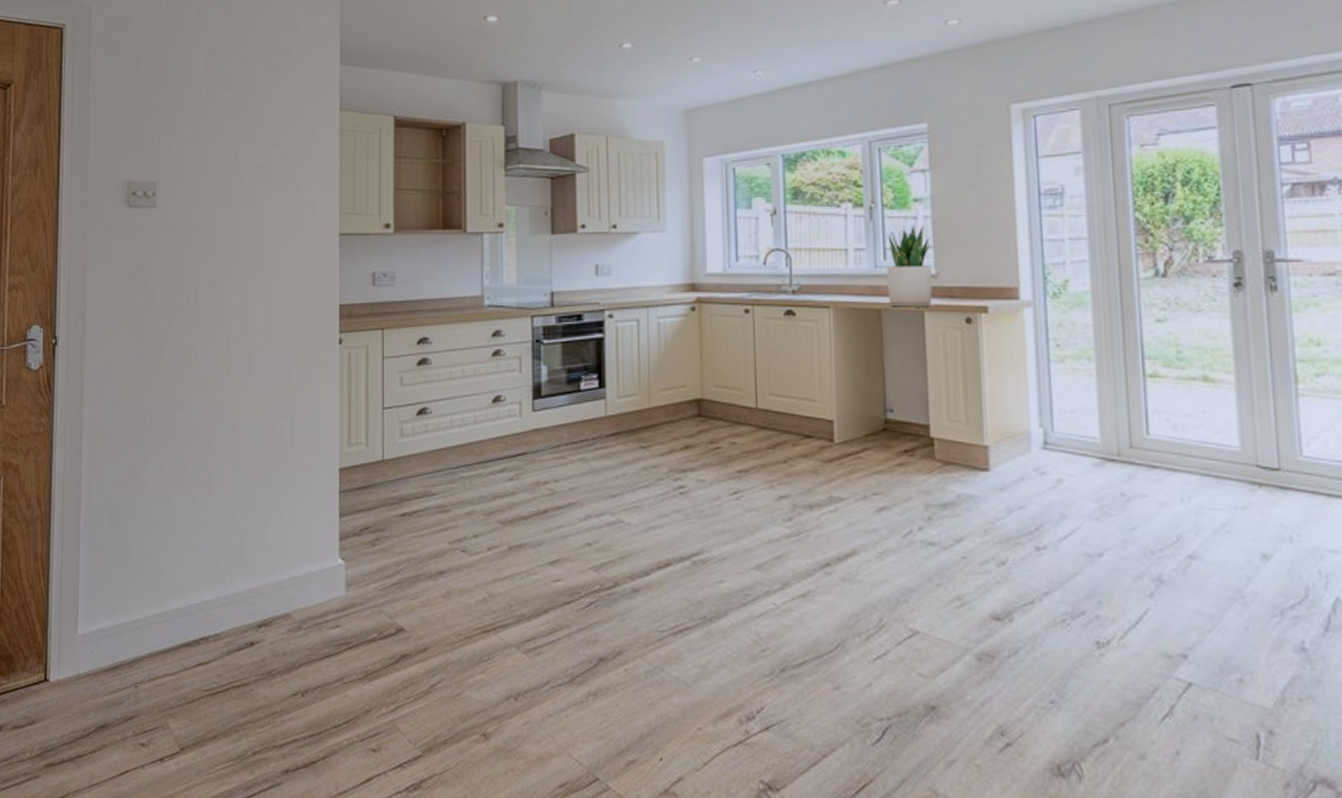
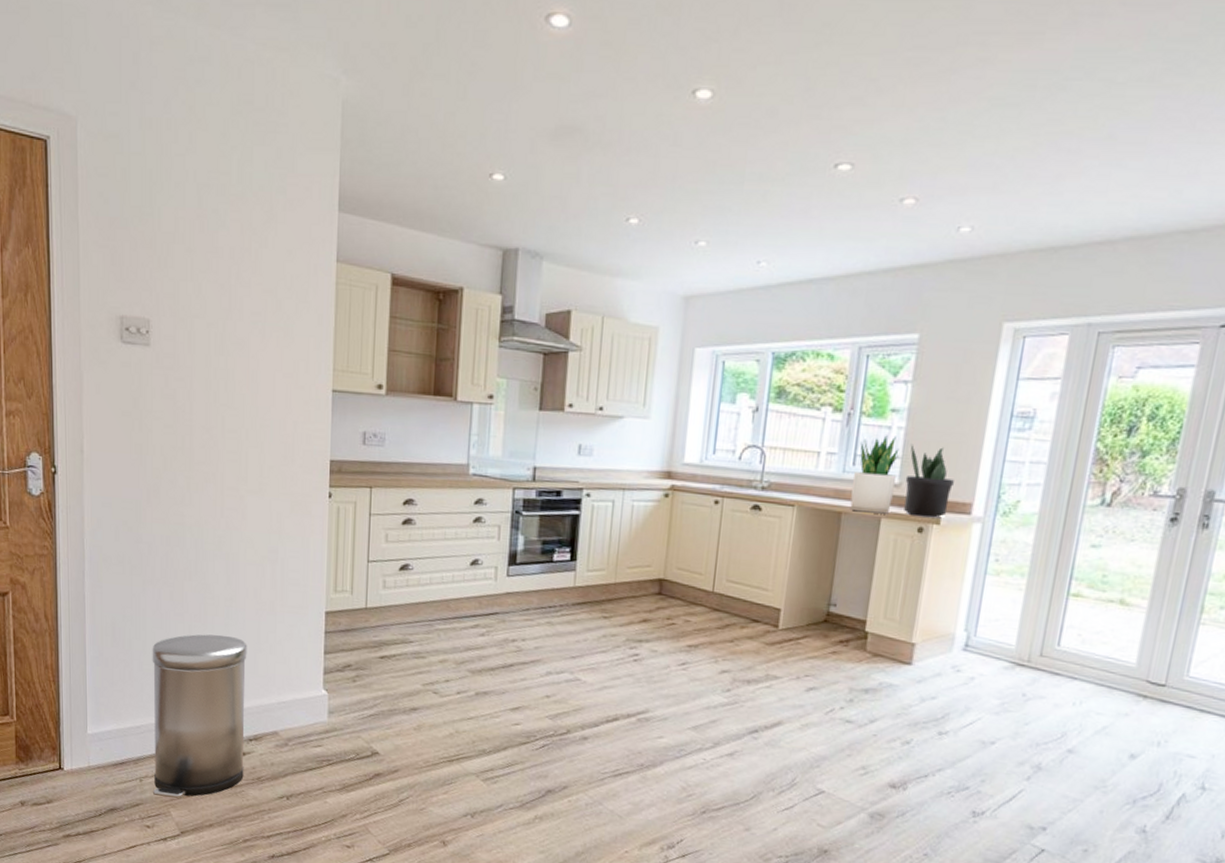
pedal bin: none [150,505,255,706] -> present [152,634,247,798]
planter: none [940,231,994,307] -> present [904,443,954,518]

